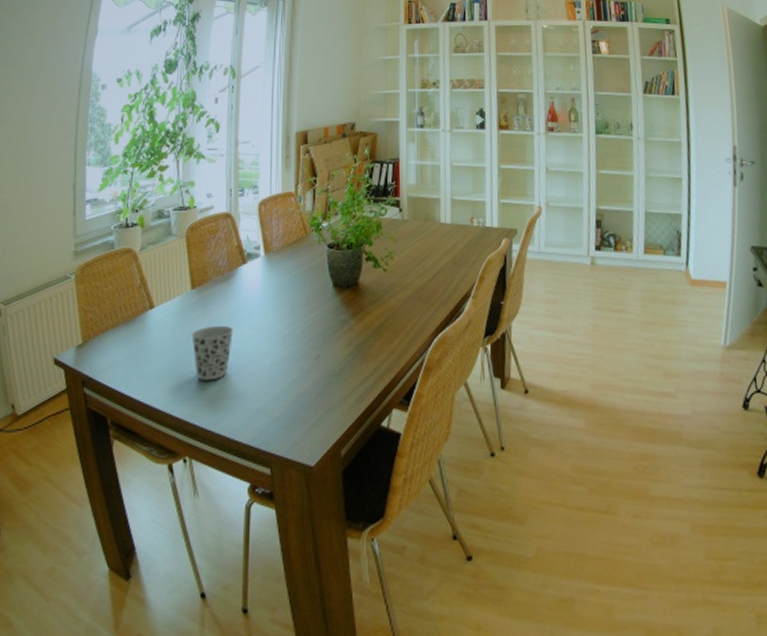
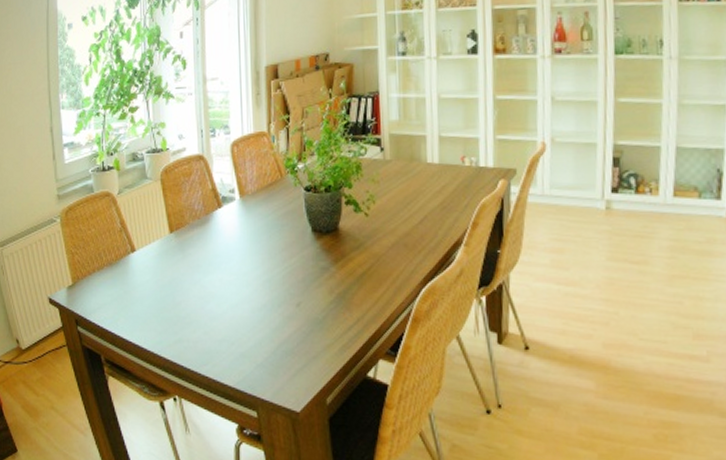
cup: present [191,325,233,381] -> none [173,269,213,324]

